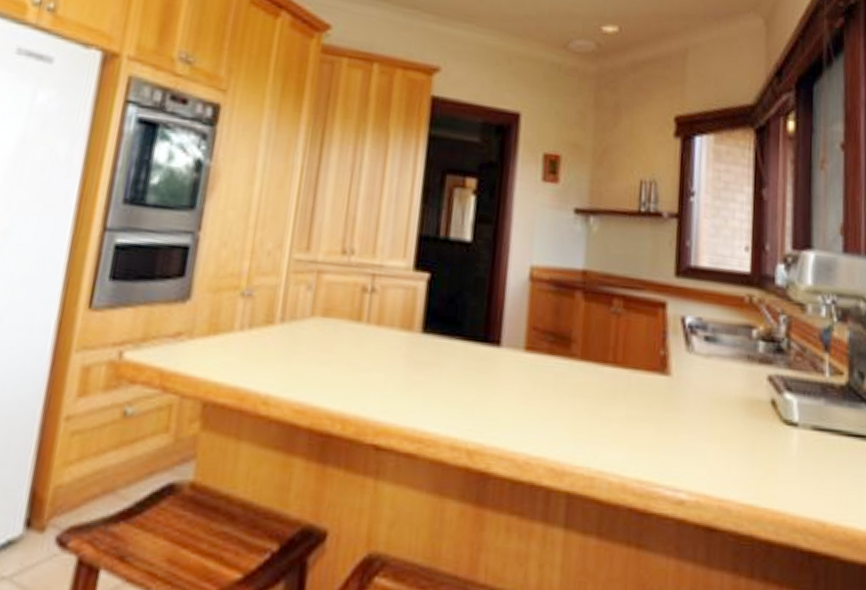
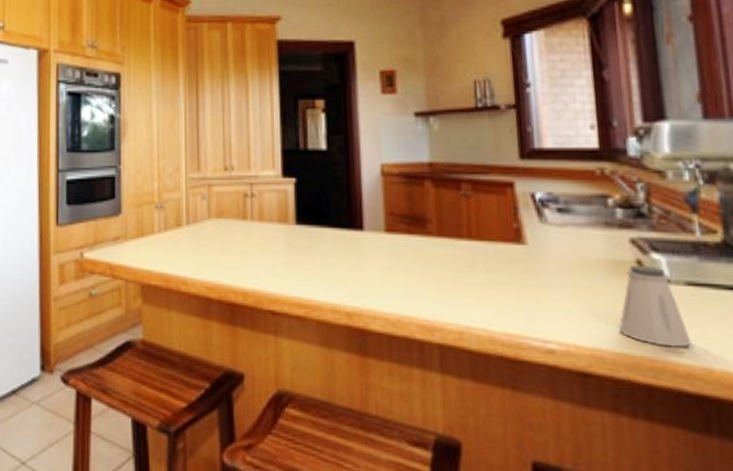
saltshaker: none [747,404,811,499] -> present [618,264,692,348]

